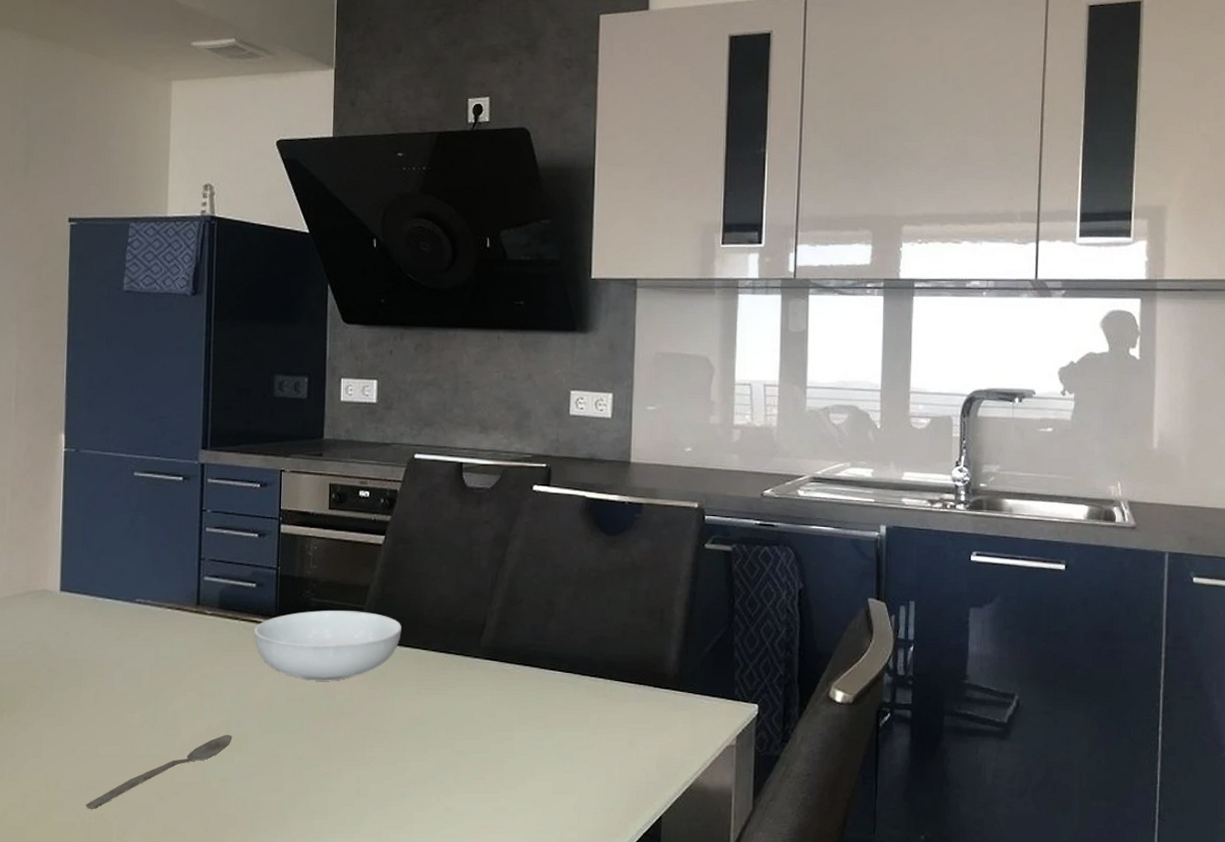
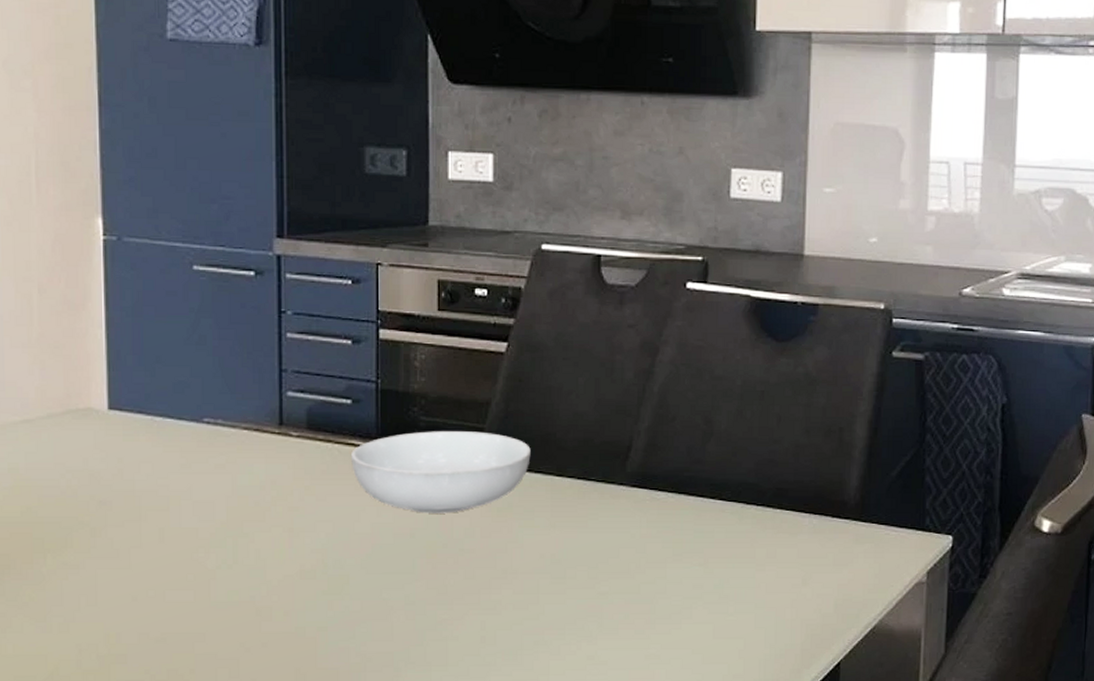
spoon: present [85,734,233,809] -> none [154,576,330,664]

